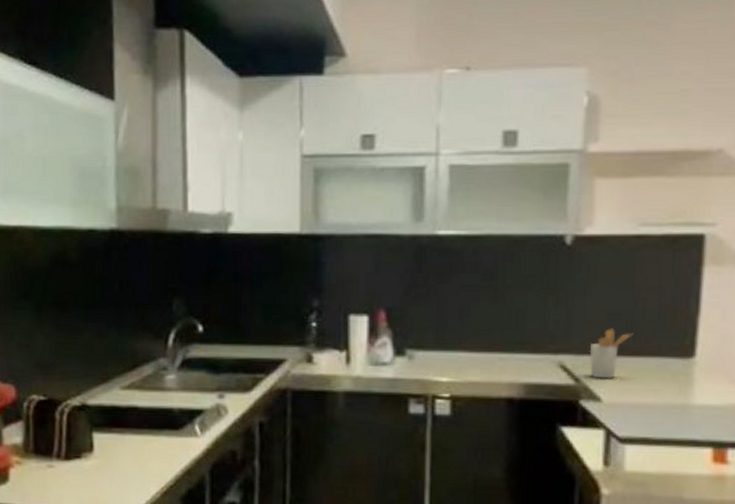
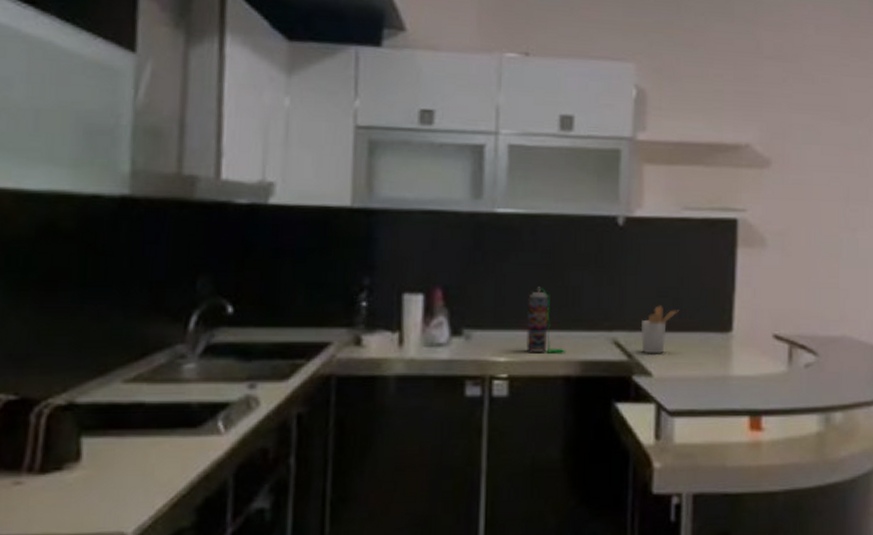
spray can: none [468,308,510,375] -> present [526,287,567,353]

